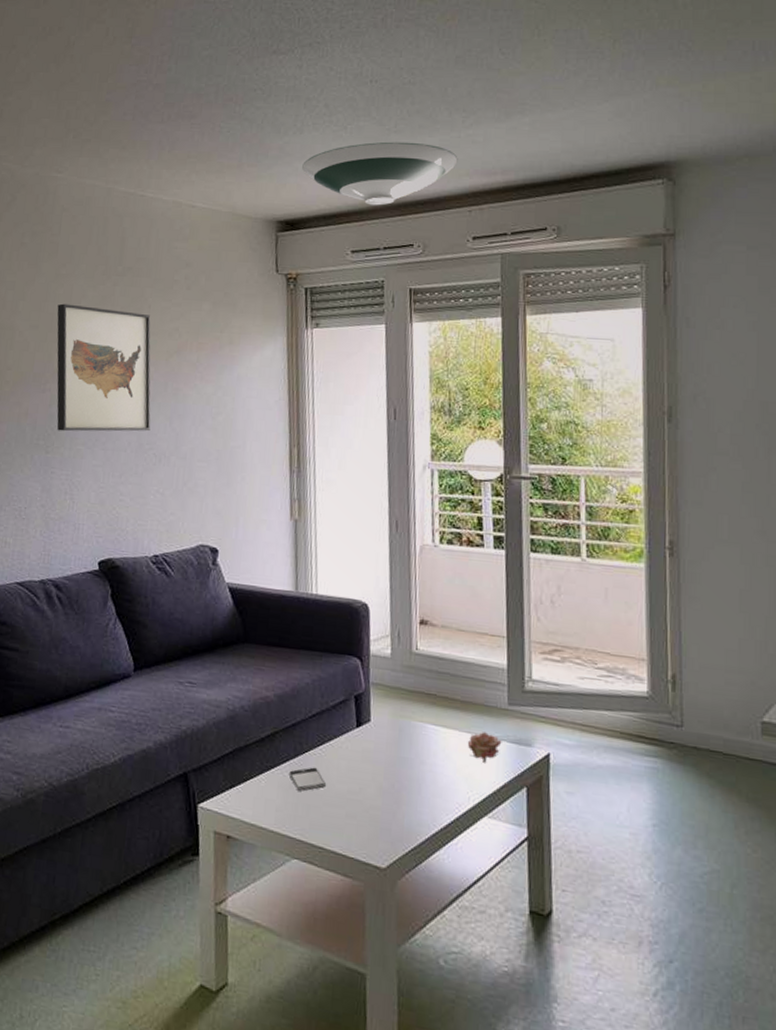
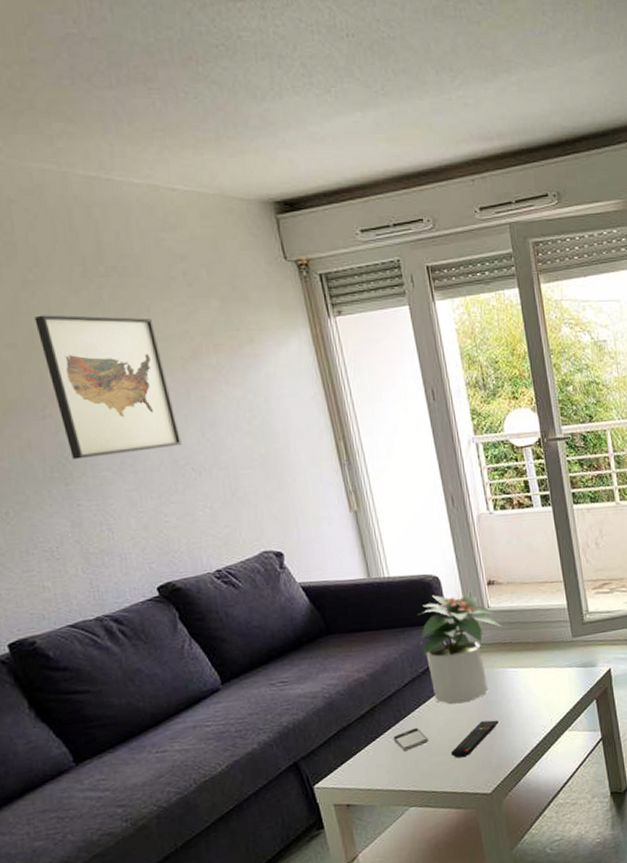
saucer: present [302,141,458,206] -> none [289,106,453,179]
potted plant: none [335,623,429,752] -> present [417,595,503,704]
remote control: none [347,779,407,817] -> present [450,720,499,758]
flower: present [467,732,502,765] -> none [543,664,572,690]

